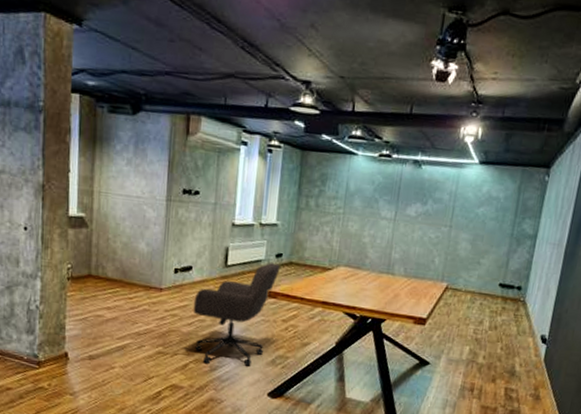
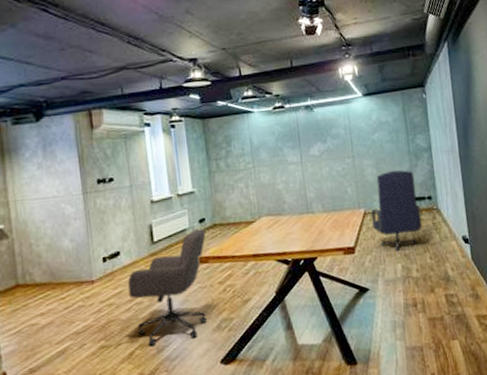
office chair: none [450,250,510,334] -> present [371,170,423,252]

